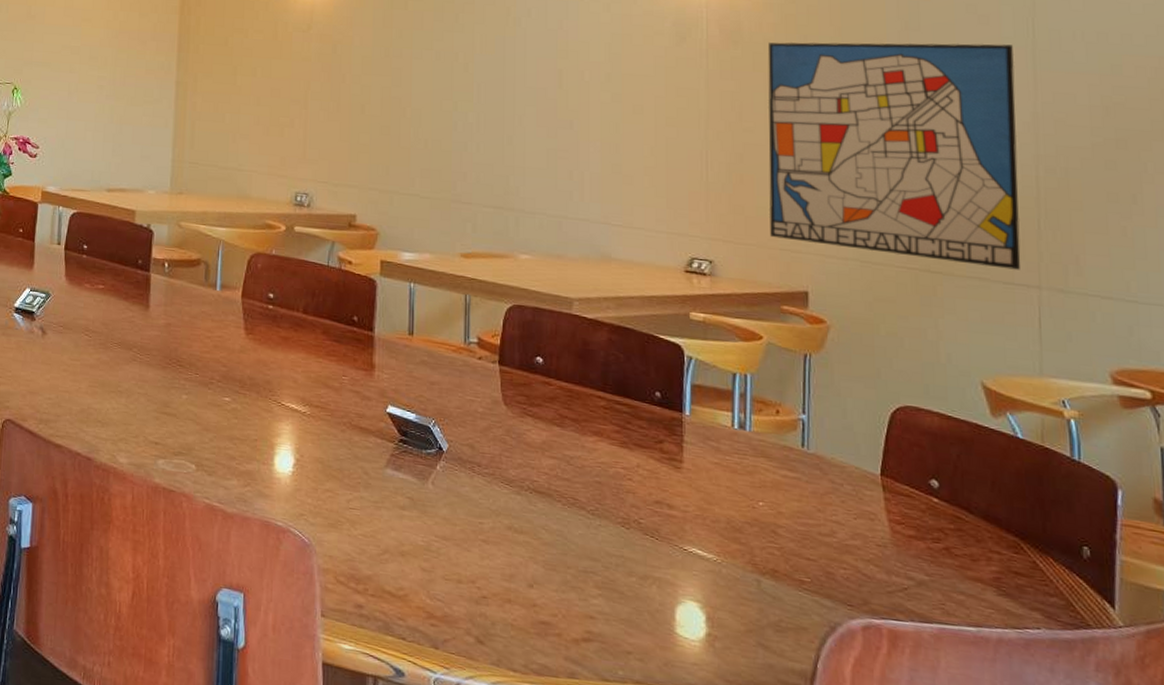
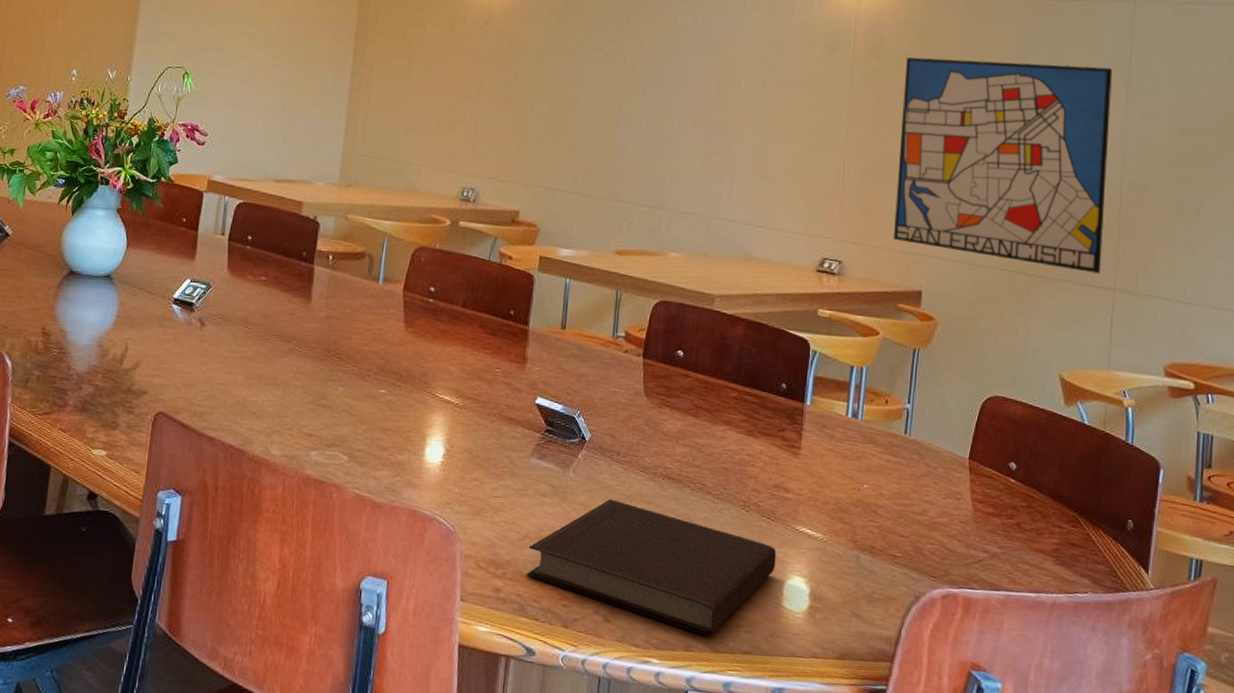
notebook: none [389,513,664,662] -> present [526,499,776,635]

